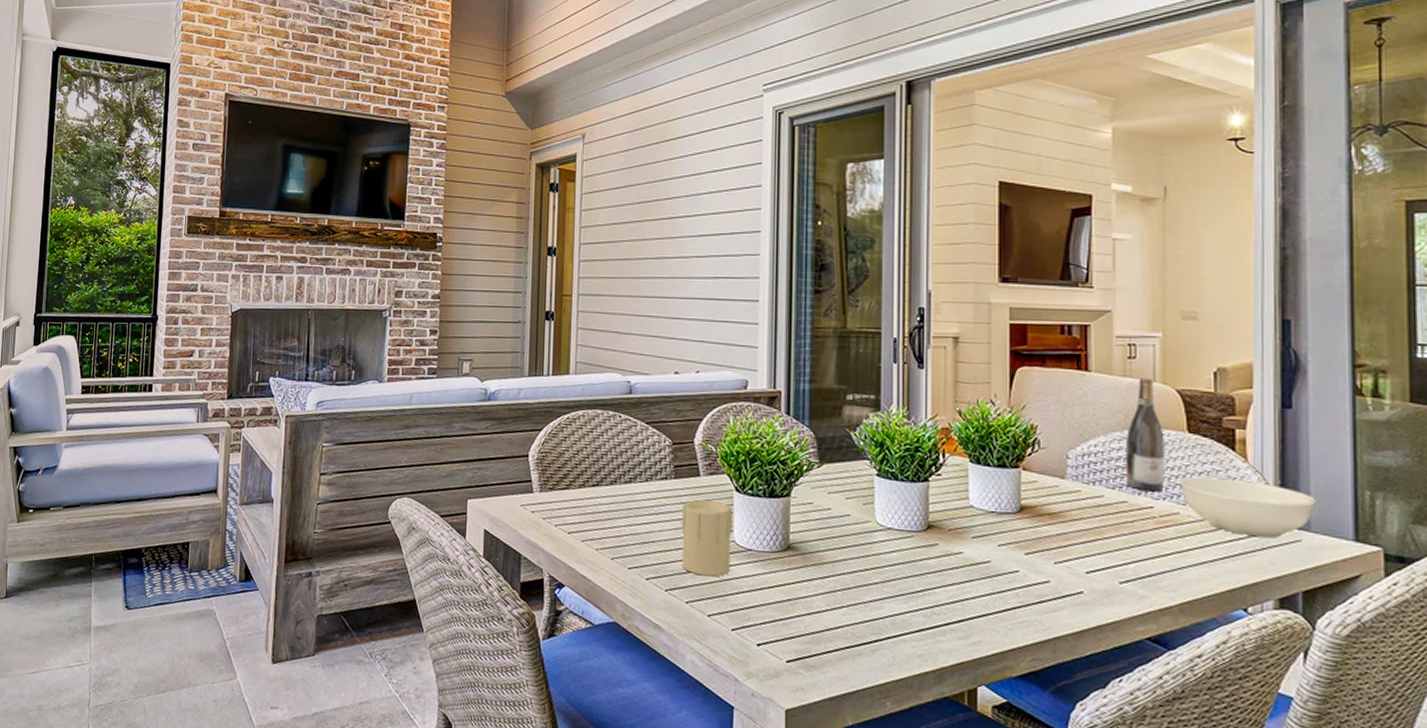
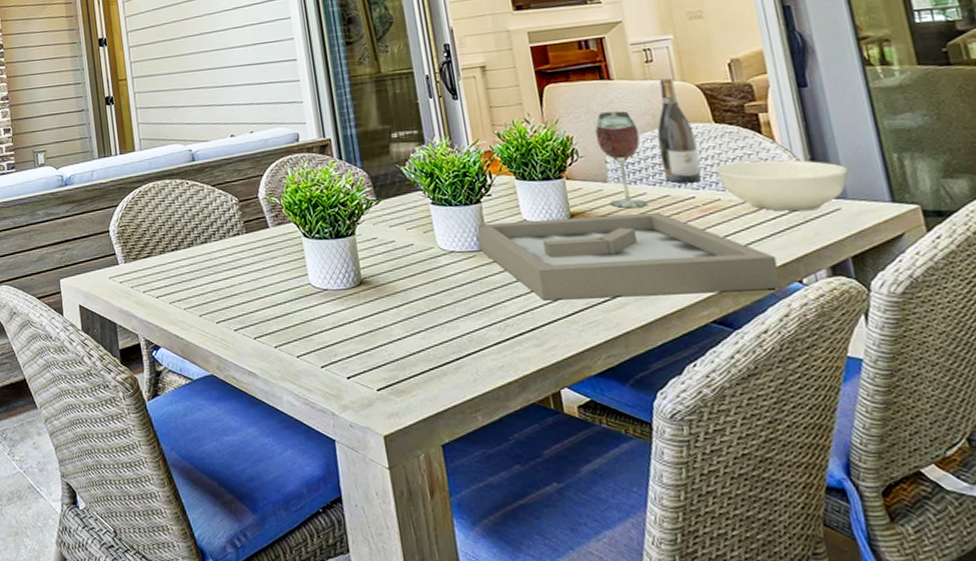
candle: present [681,500,733,577] -> none [256,249,311,320]
decorative tray: none [918,503,1225,615] -> present [474,211,782,301]
wineglass: none [1061,405,1107,509] -> present [594,111,647,208]

